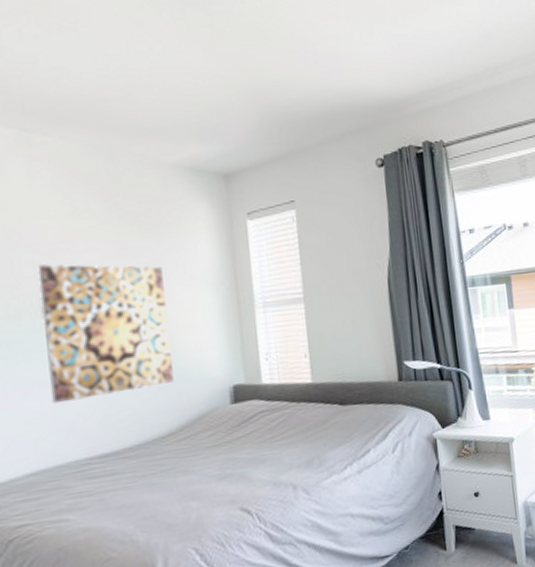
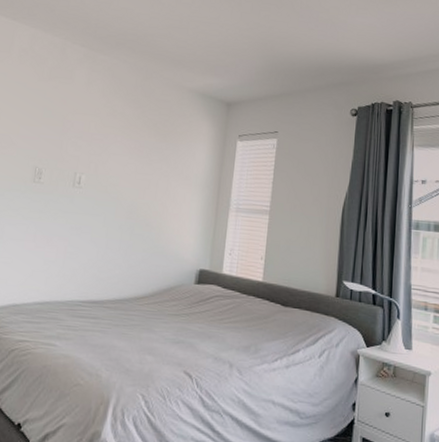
wall art: present [38,264,174,404] -> none [65,148,166,257]

